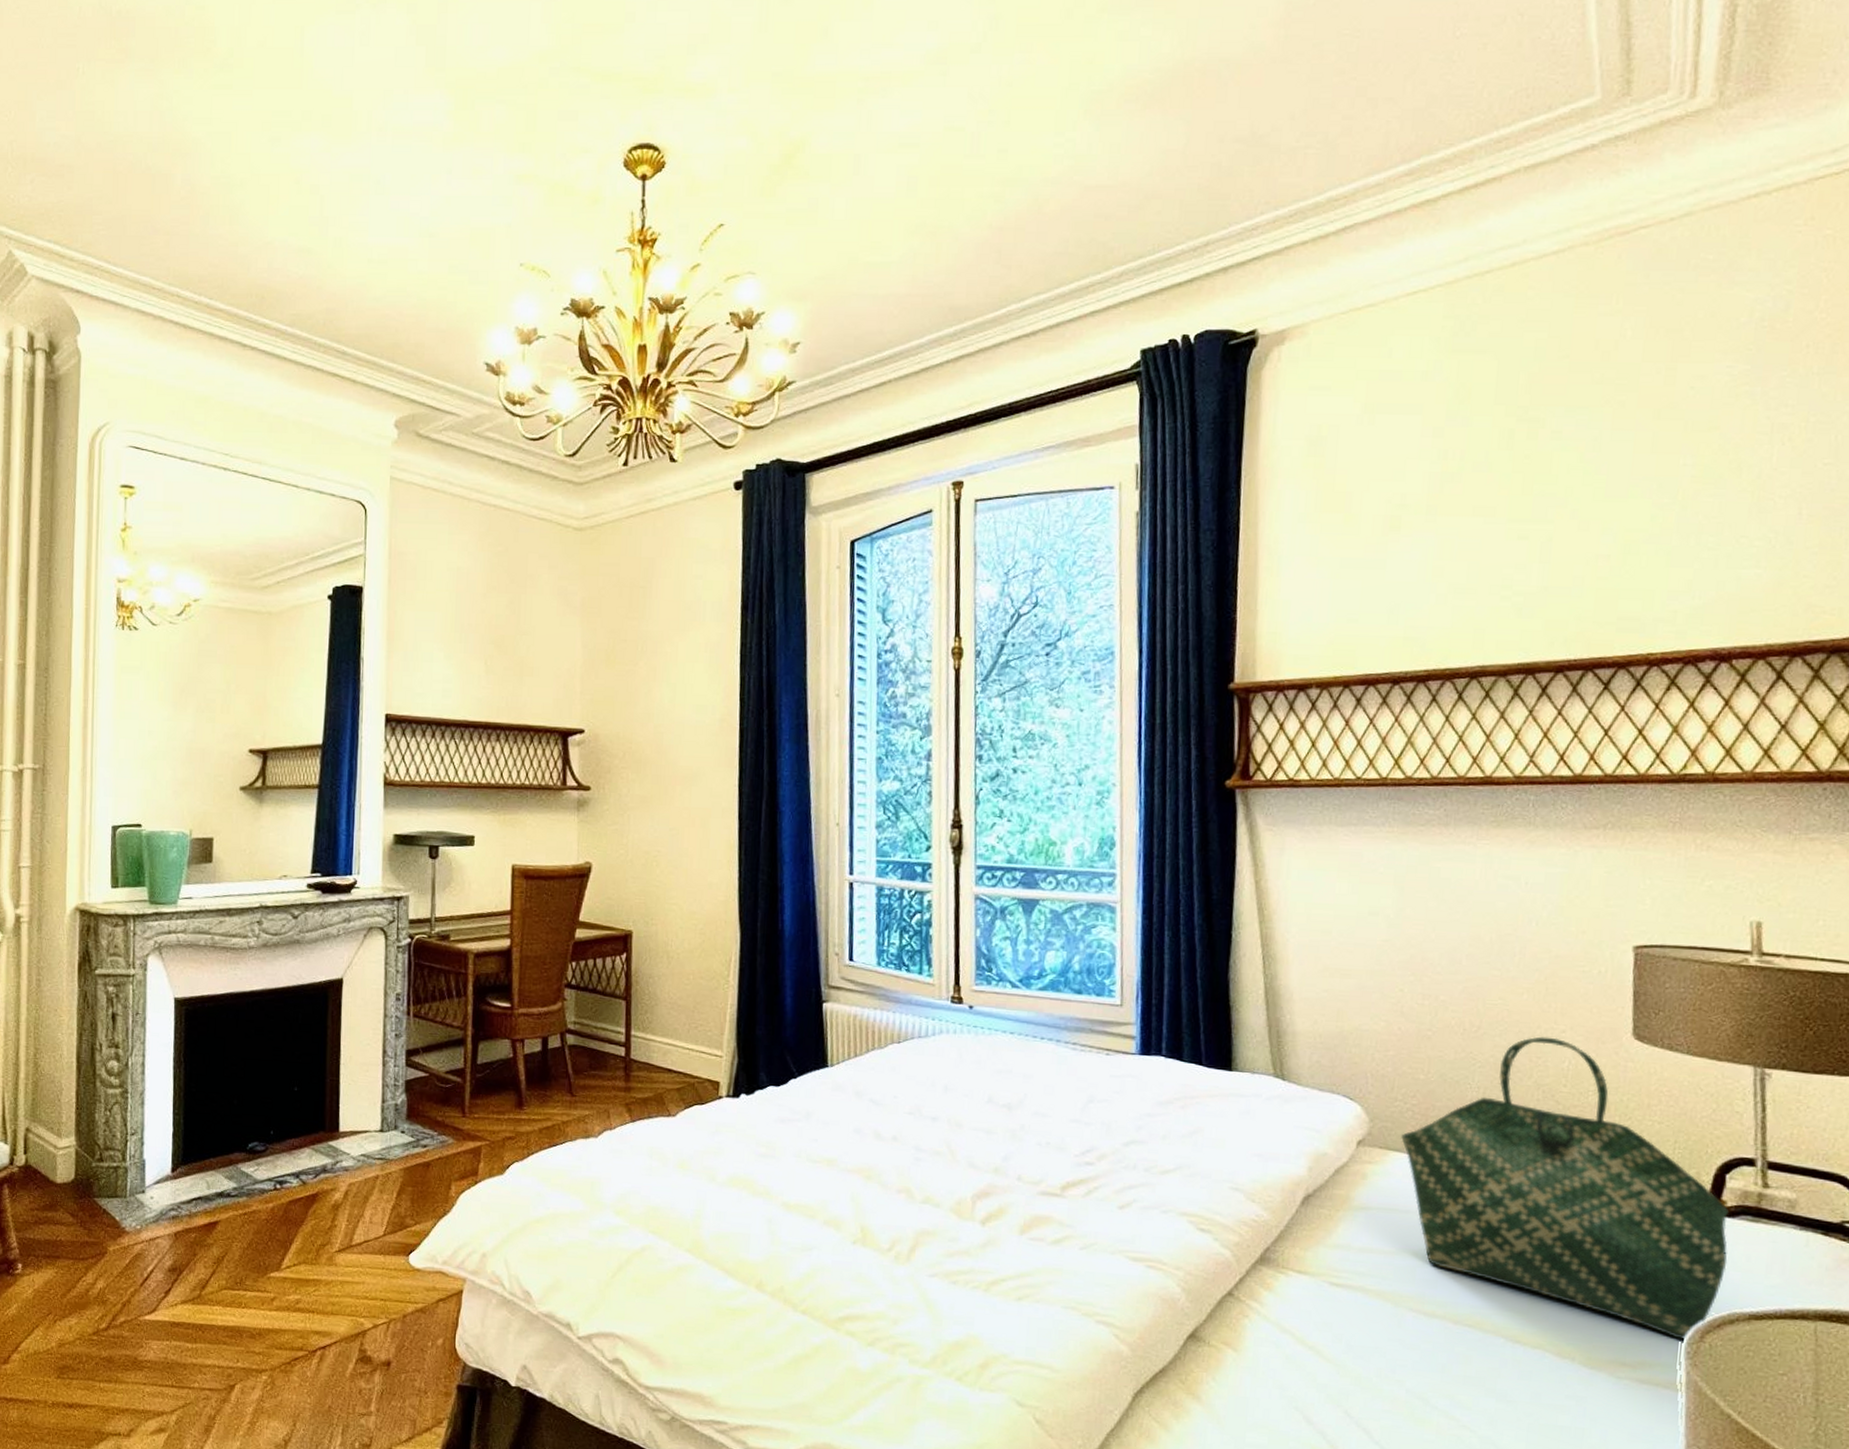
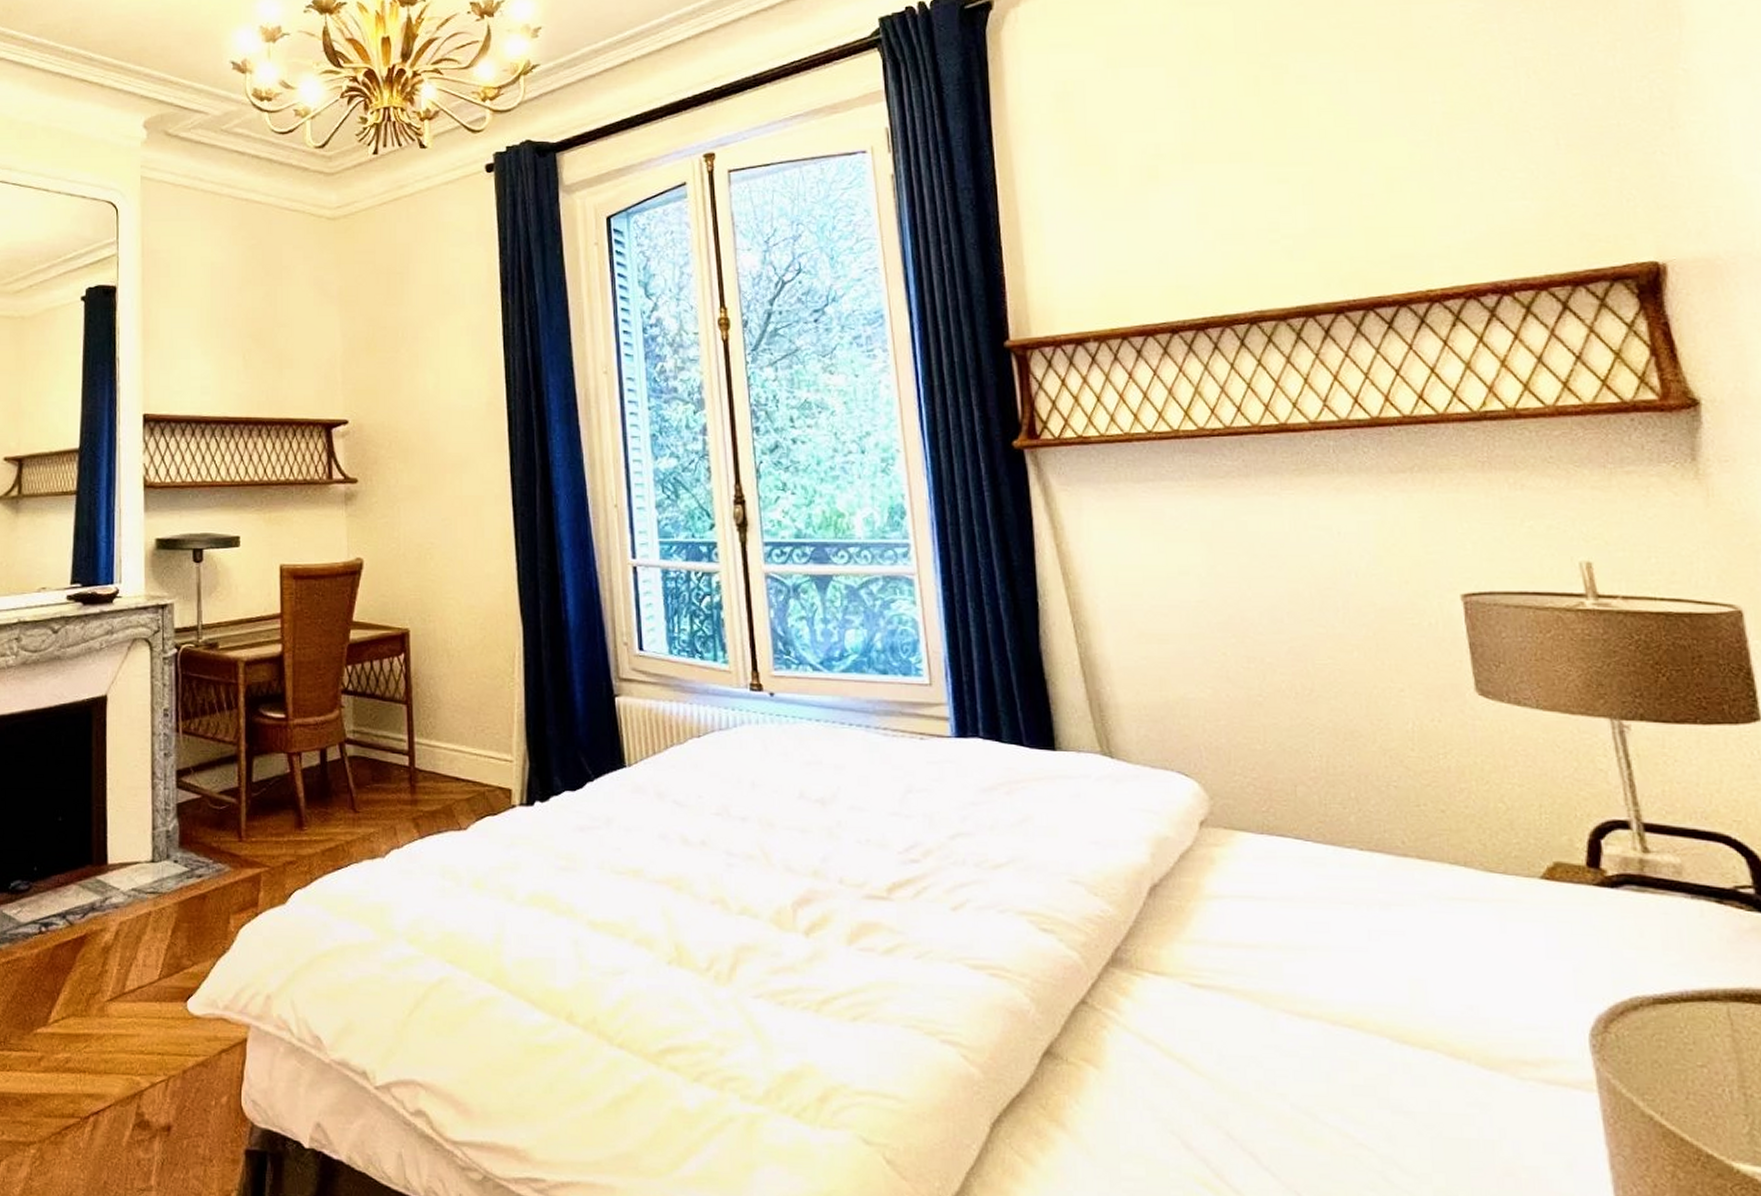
tote bag: present [1401,1036,1729,1341] -> none [1246,697,1620,1032]

